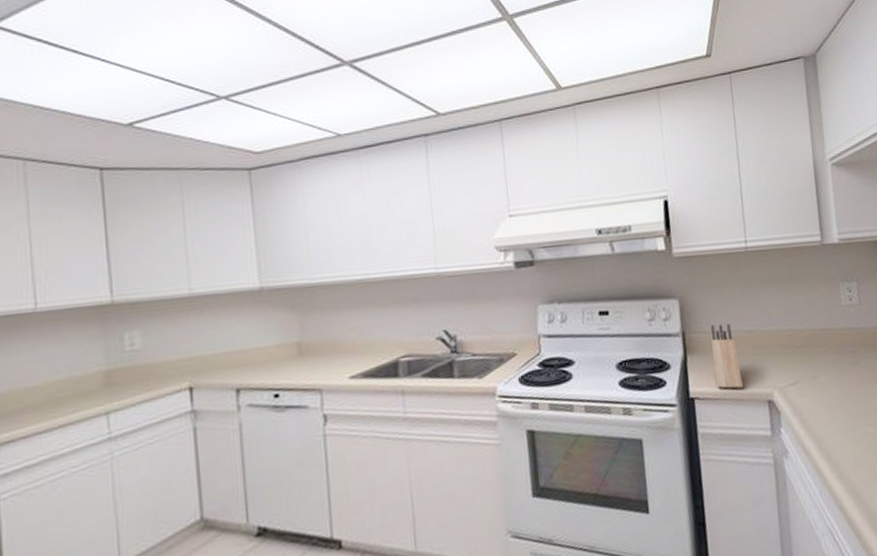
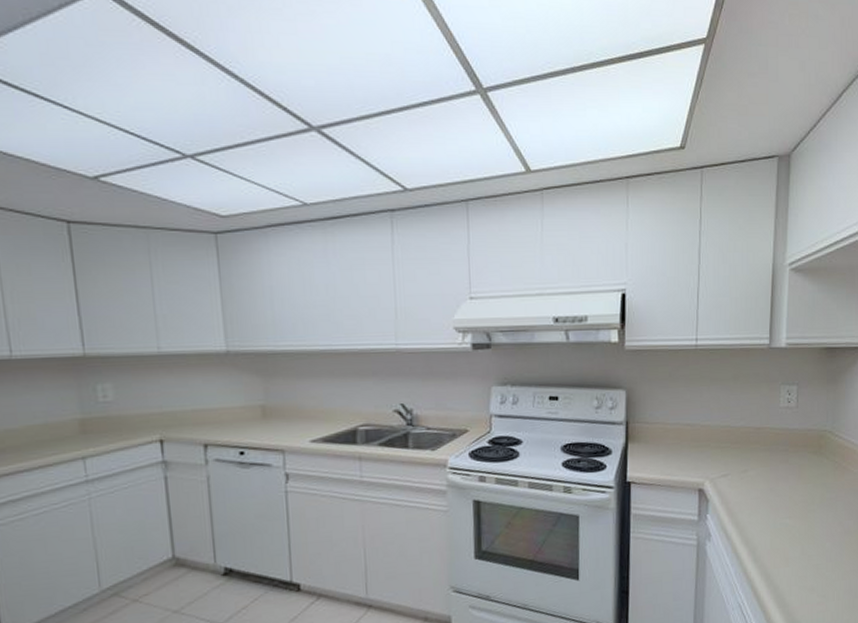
knife block: present [711,323,743,389] -> none [652,416,677,477]

